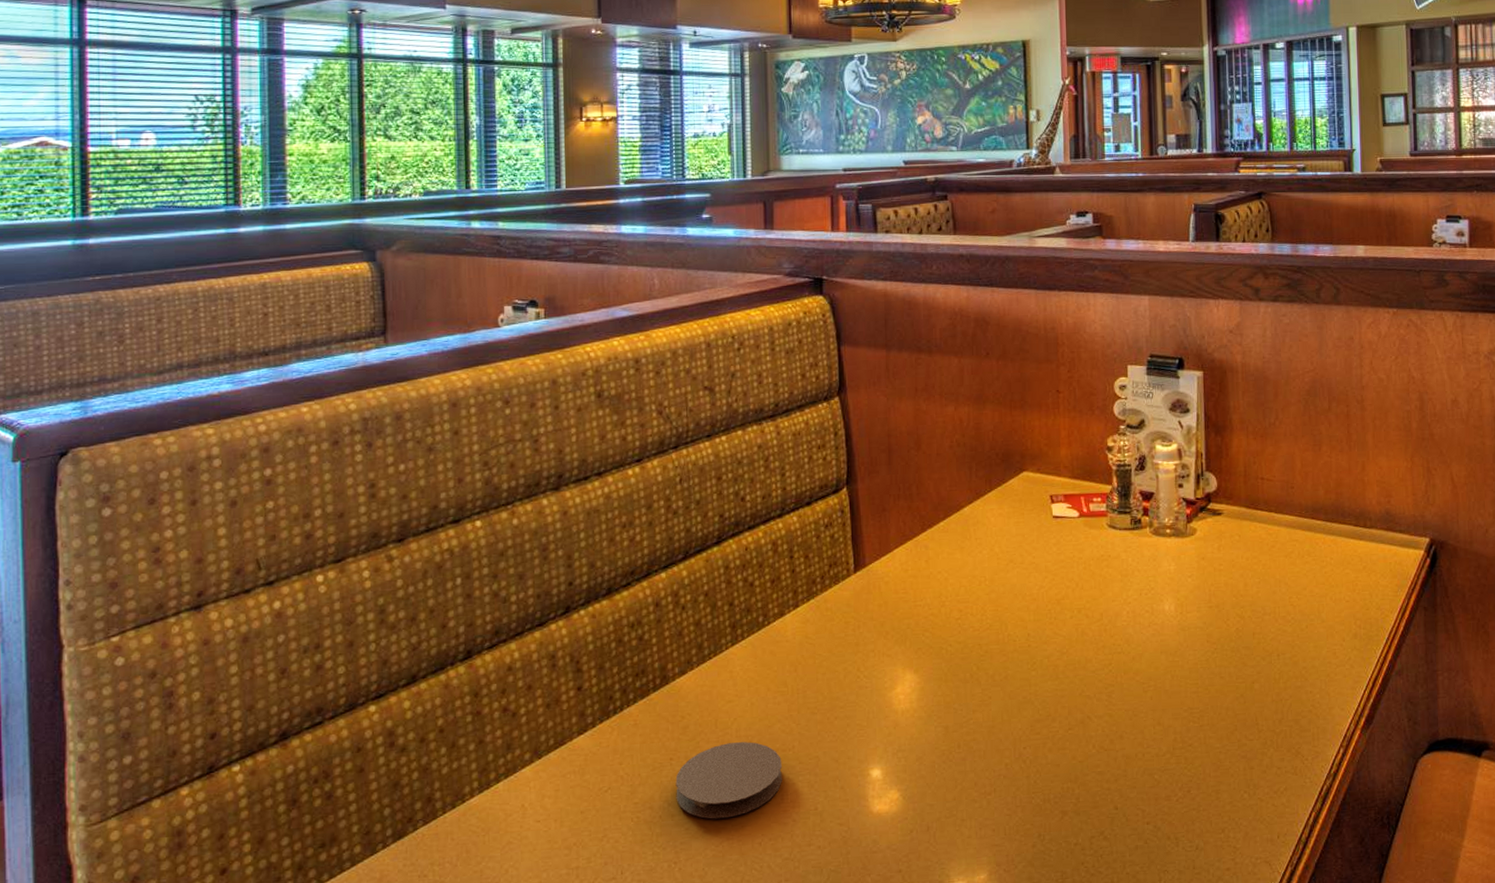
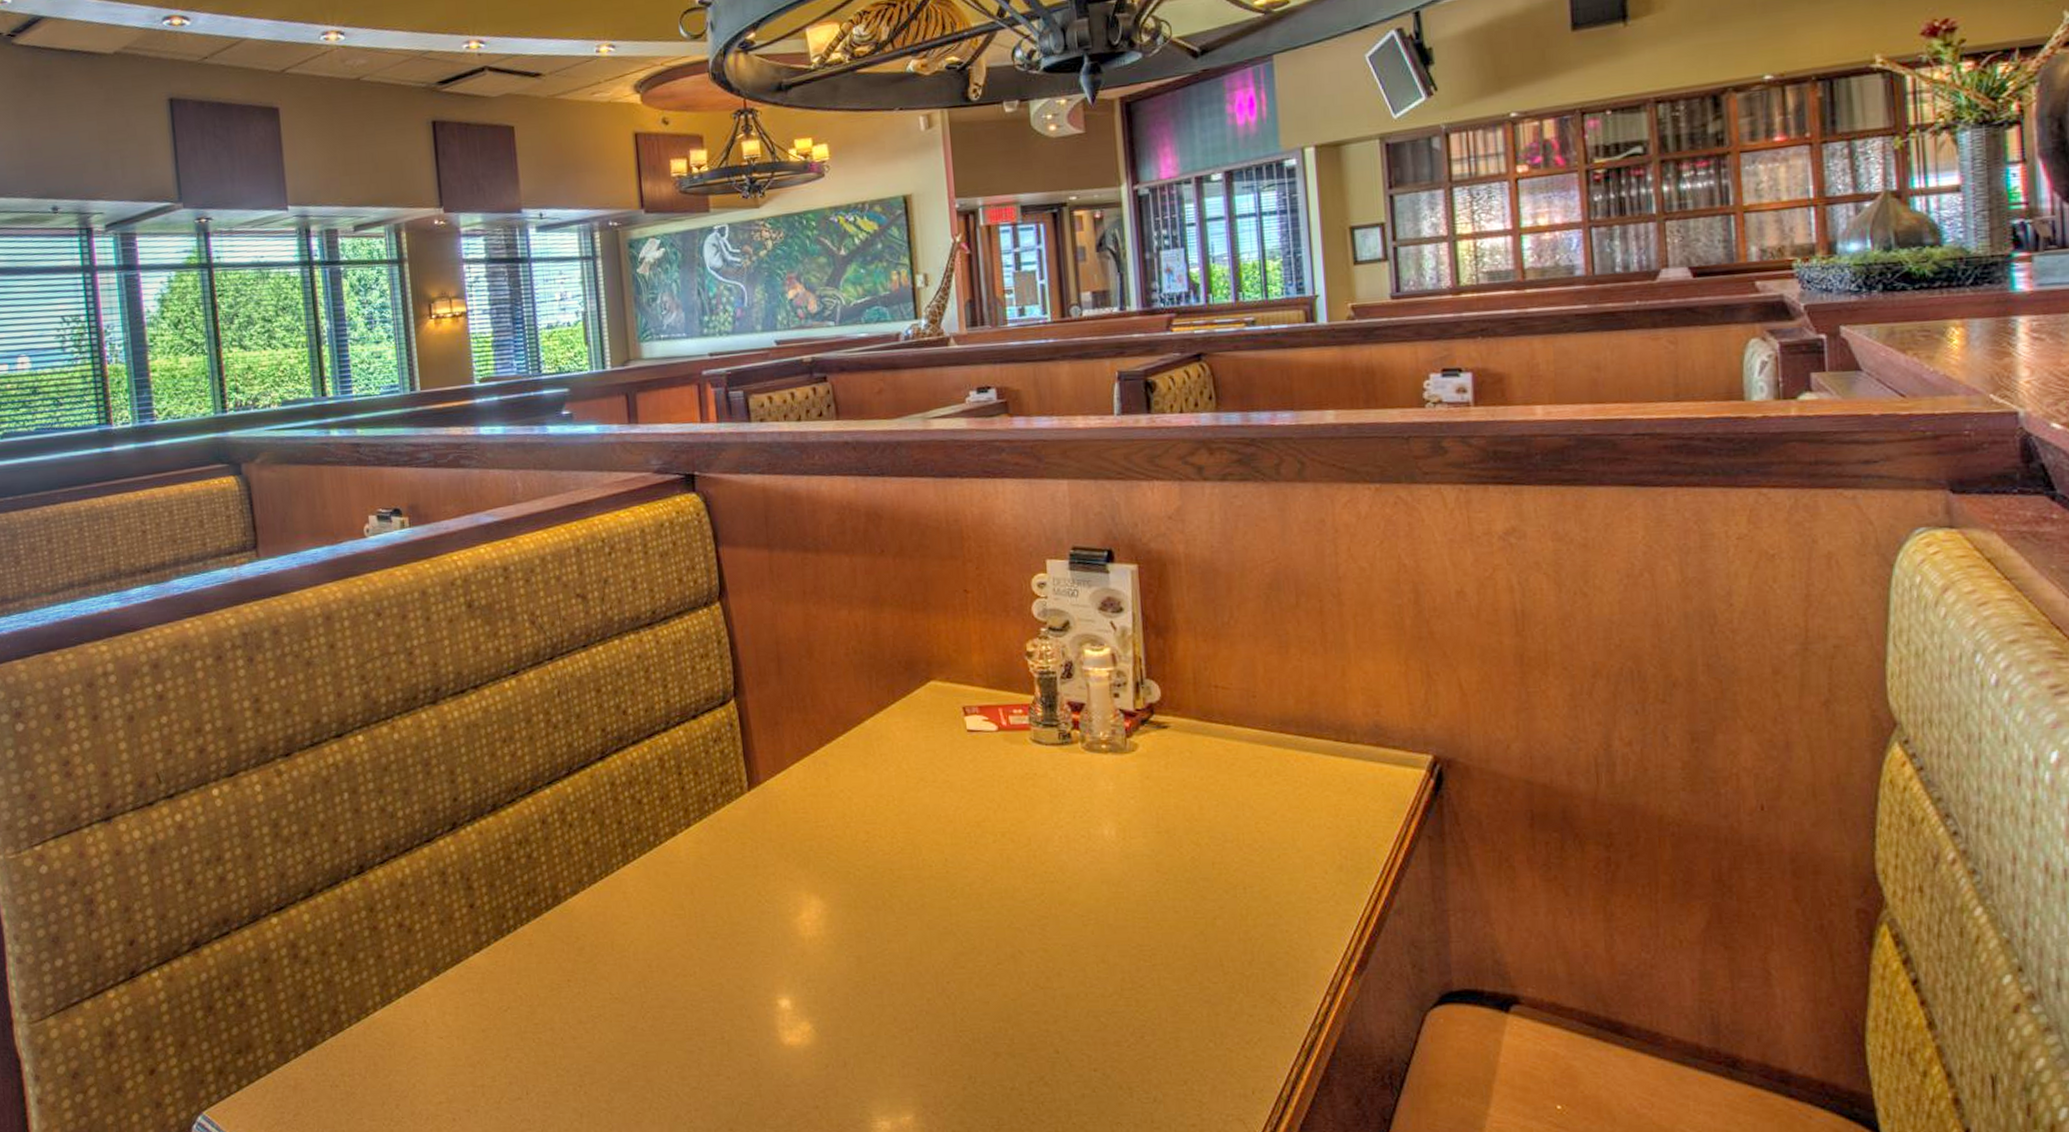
coaster: present [675,742,782,819] -> none [574,965,685,1044]

